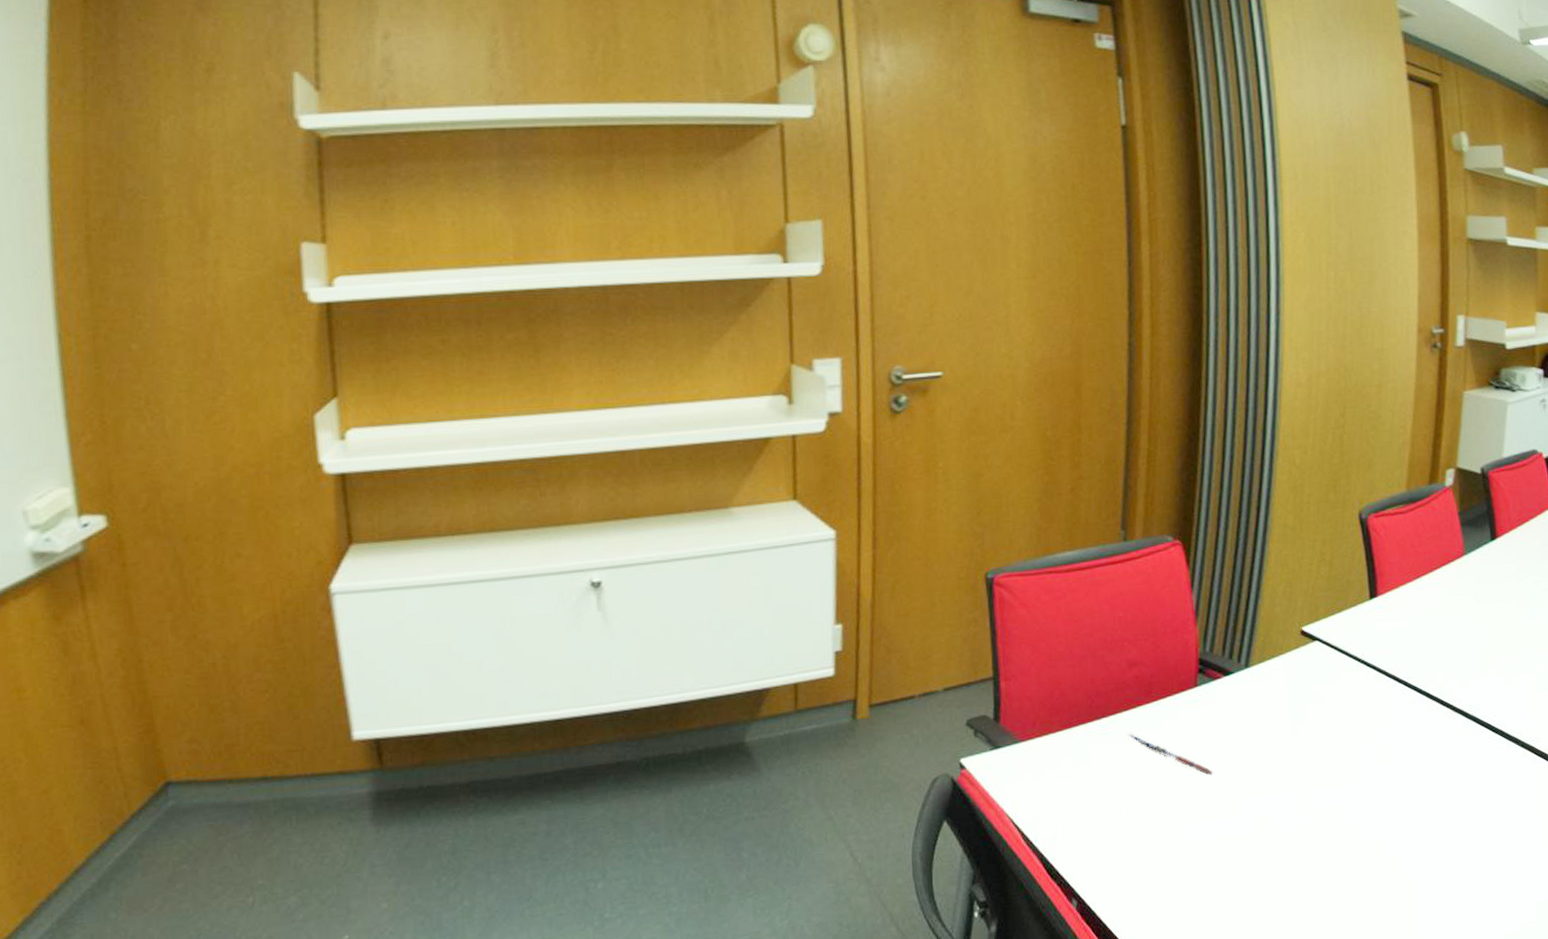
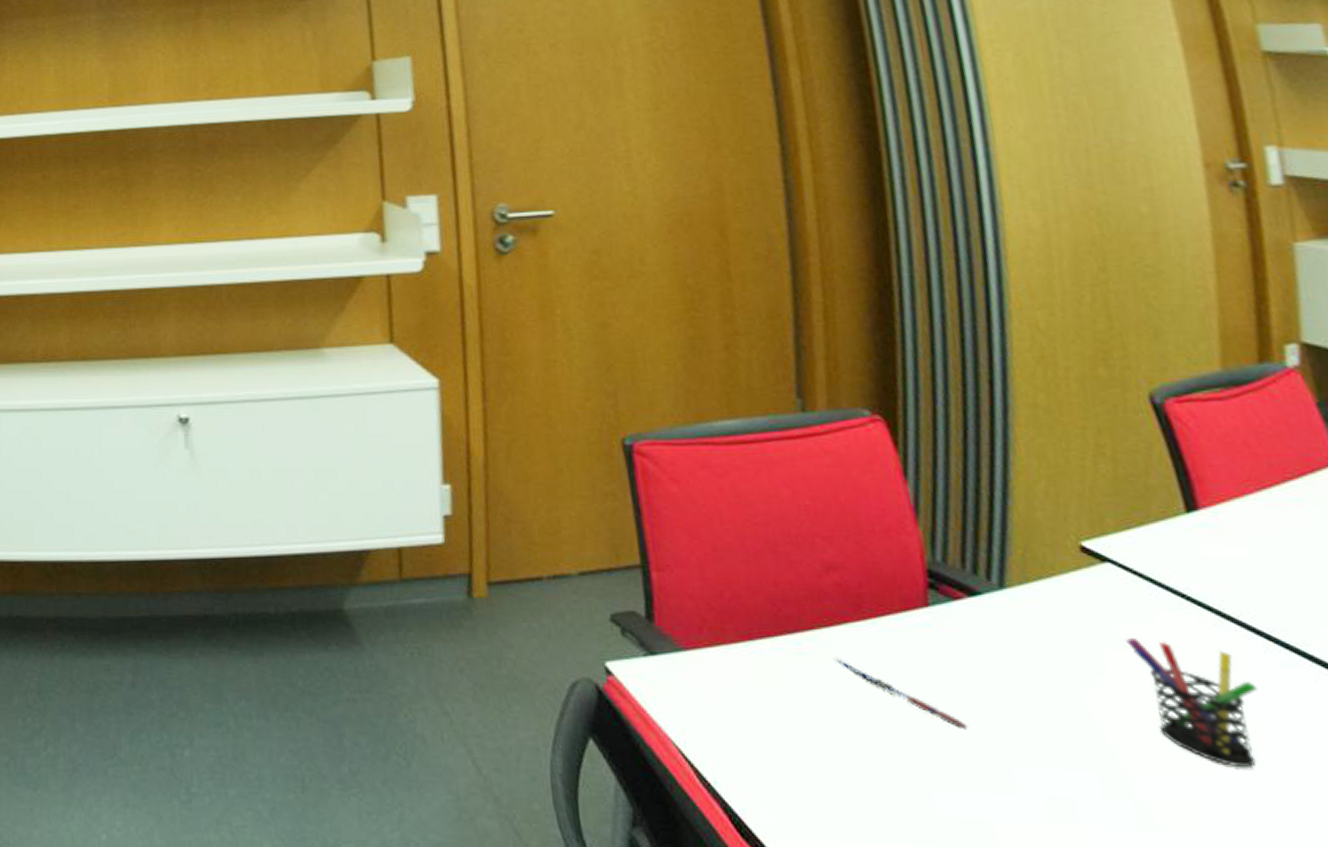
pen holder: none [1321,693,1394,776] -> present [1126,637,1258,769]

